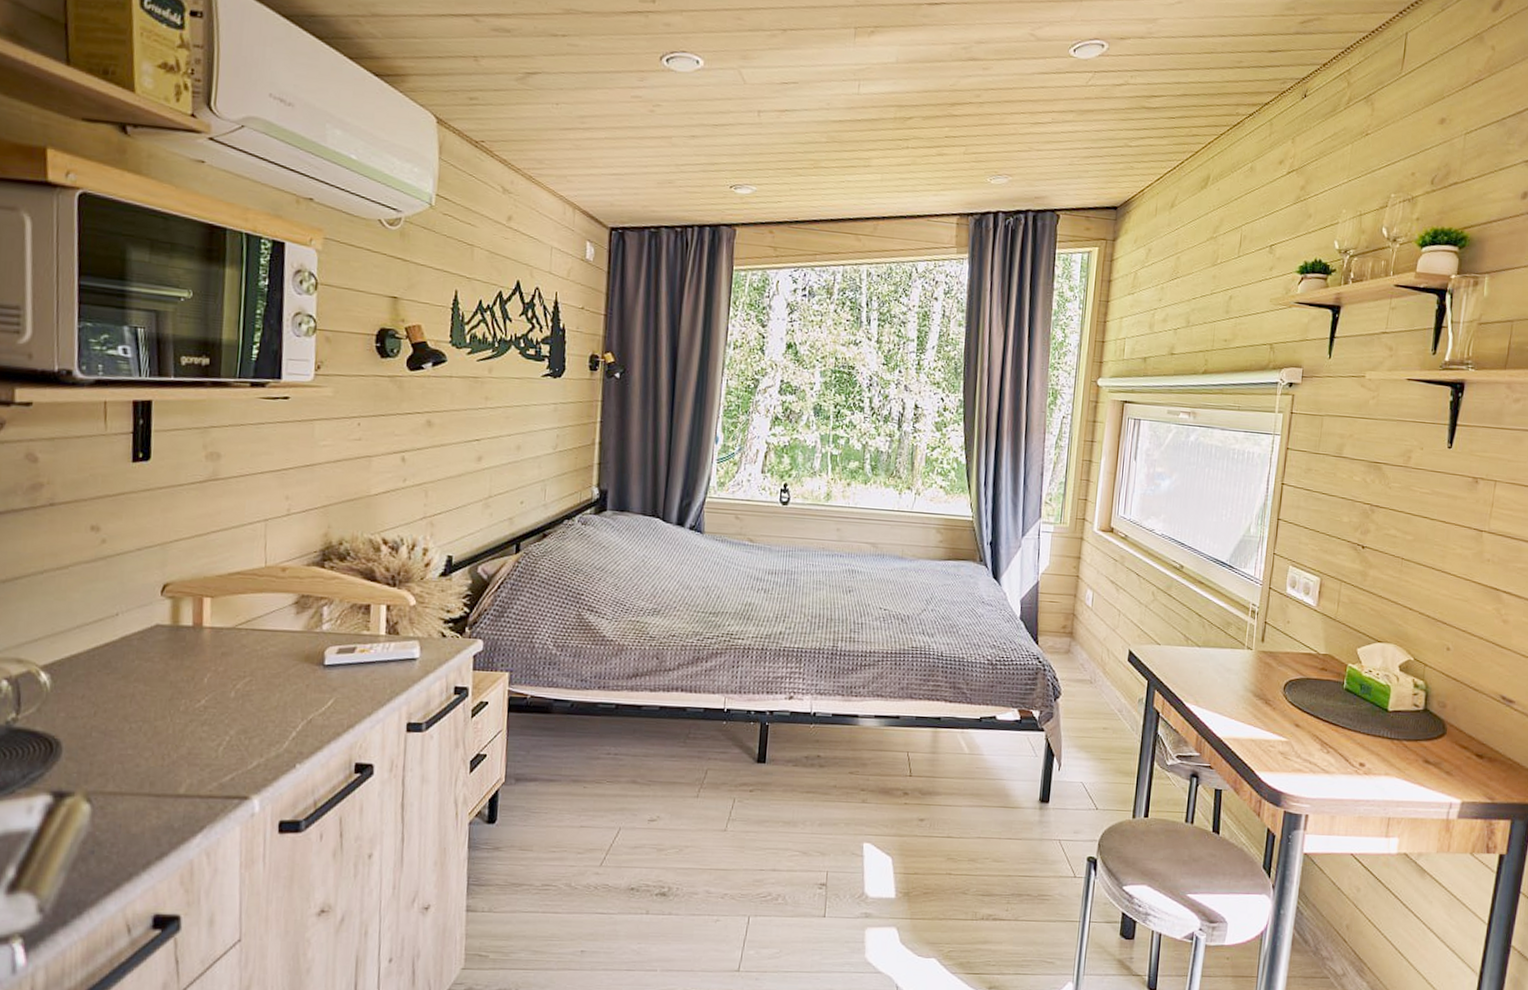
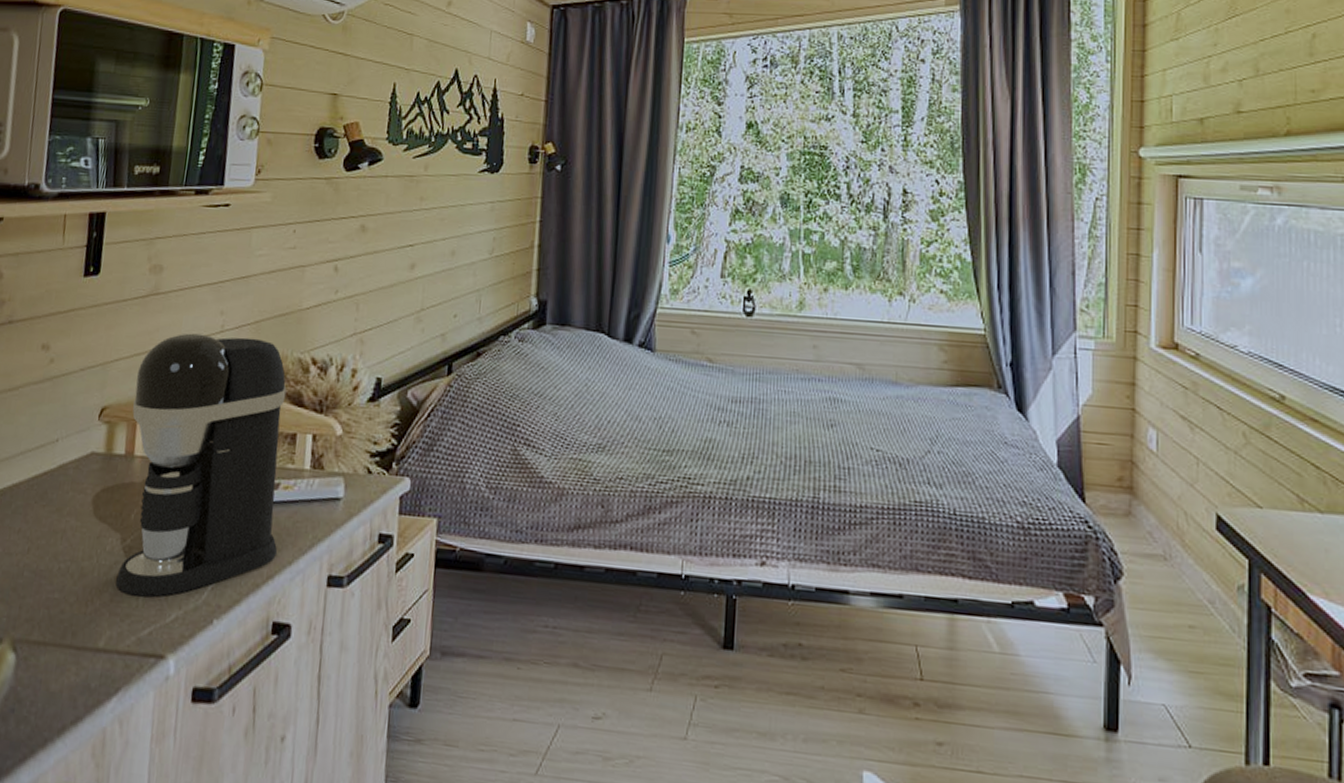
coffee maker: none [193,516,359,749] -> present [115,333,287,597]

